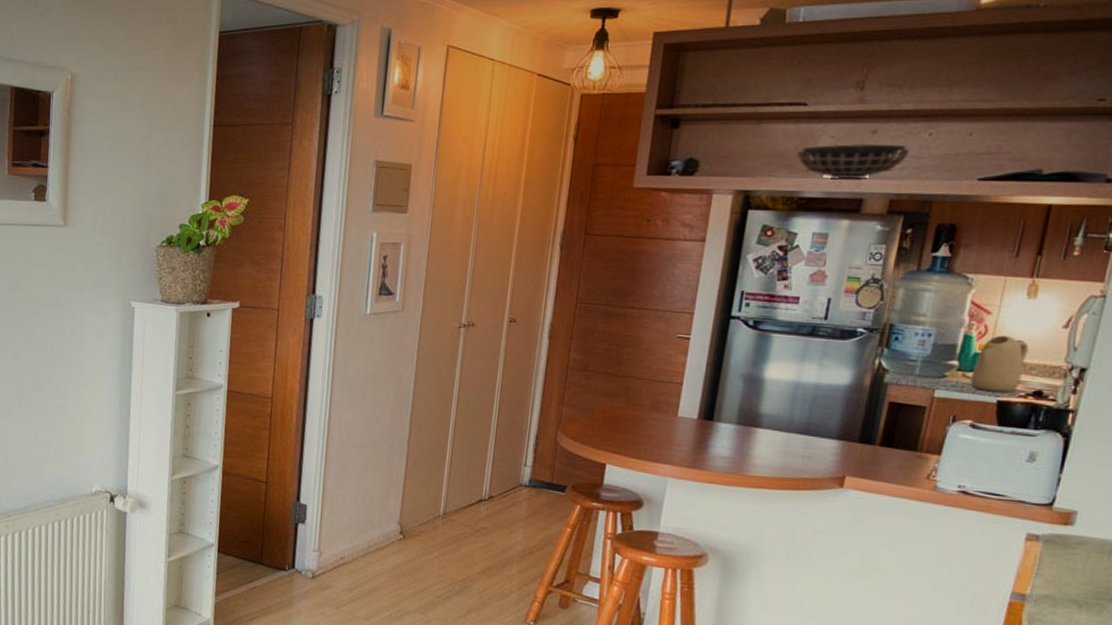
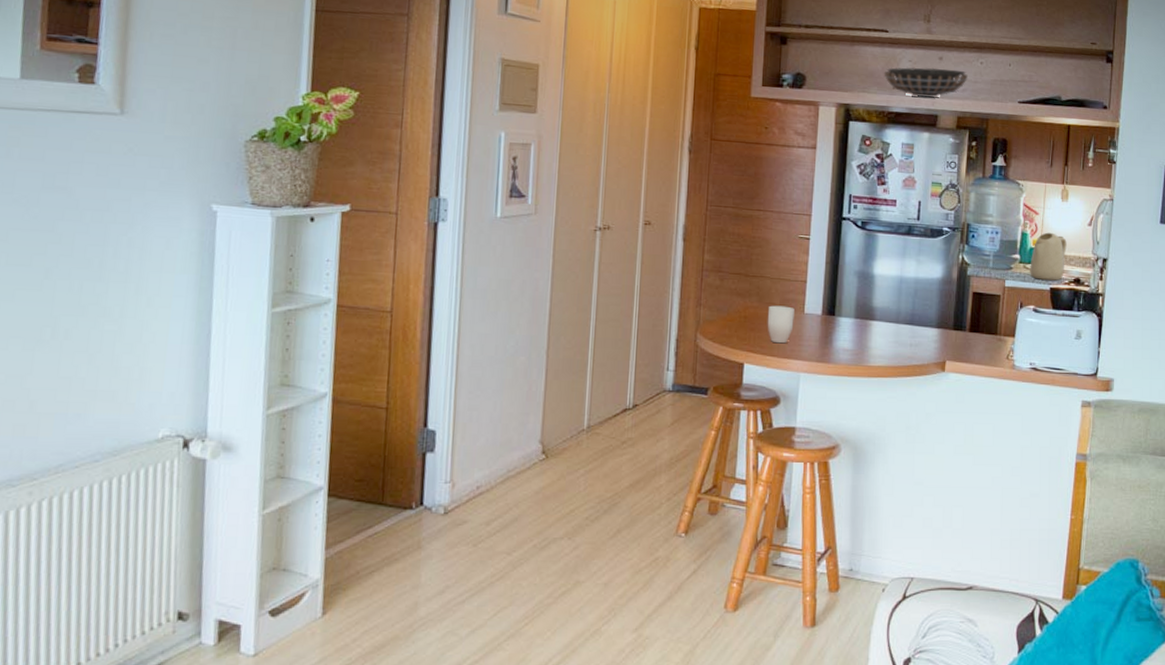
mug: none [634,407,667,447] -> present [767,305,794,344]

